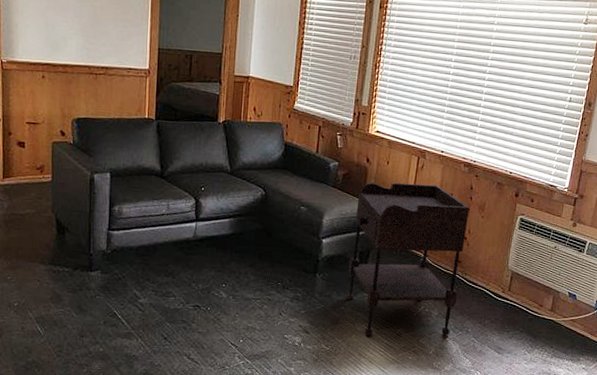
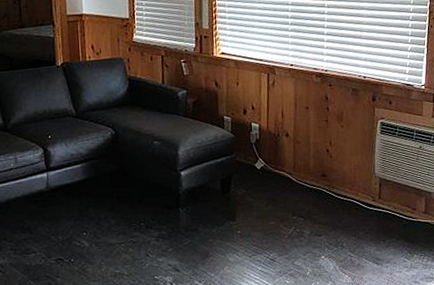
side table: present [347,182,470,338] -> none [211,100,328,267]

